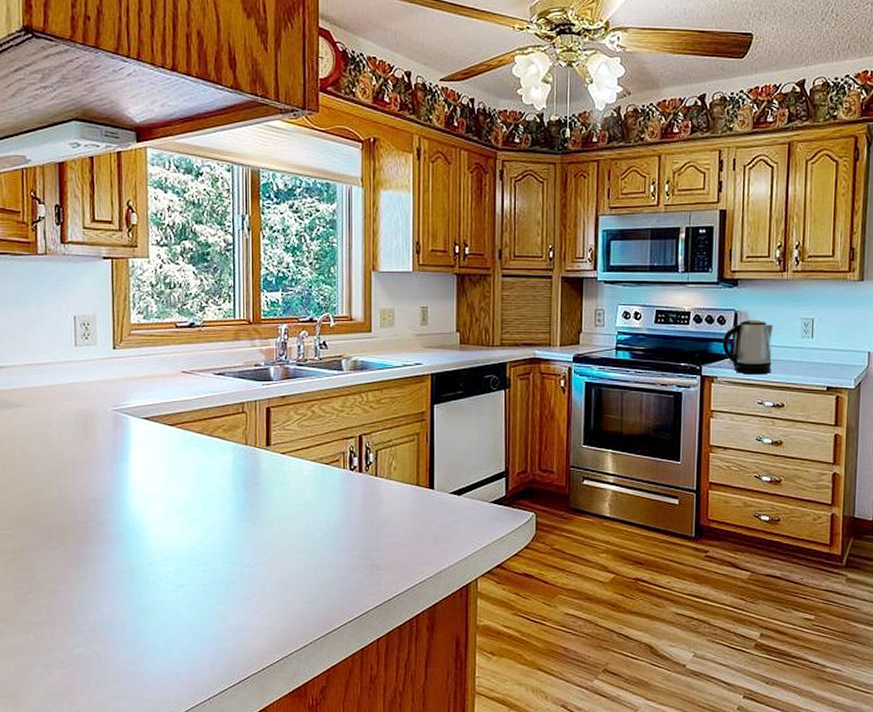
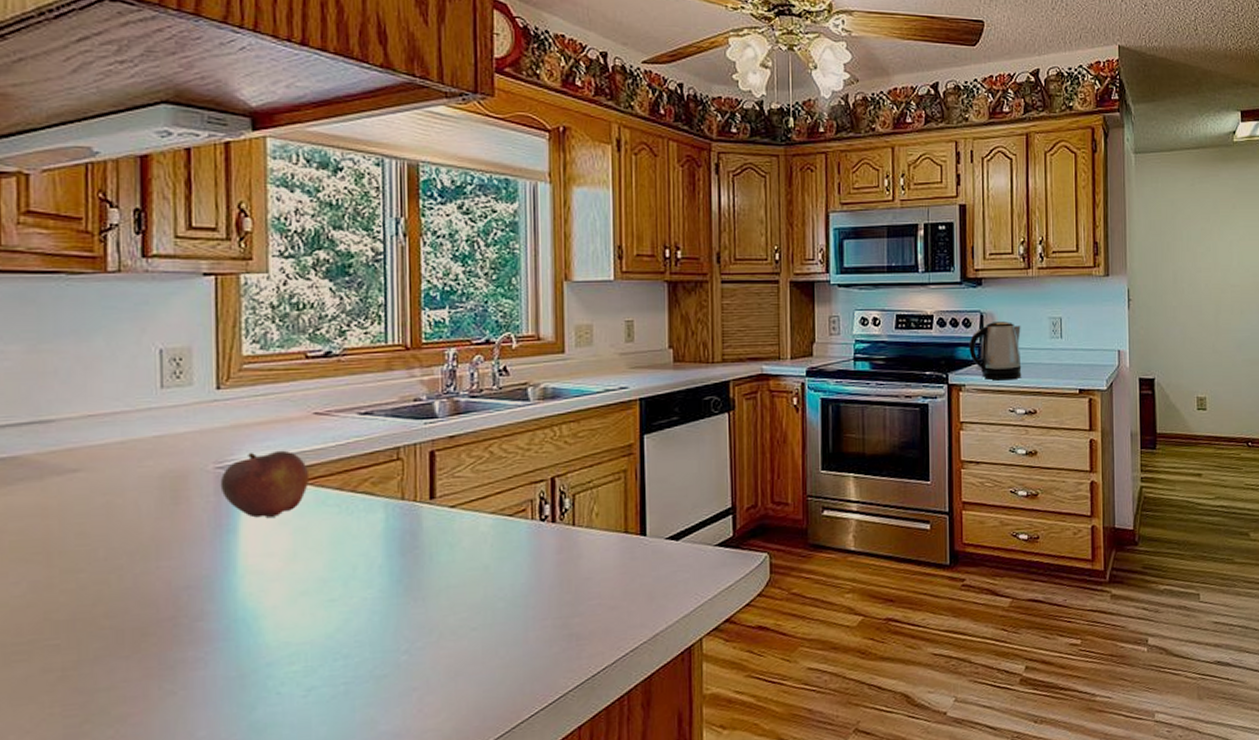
fruit: none [116,399,179,451] -> present [220,450,310,518]

